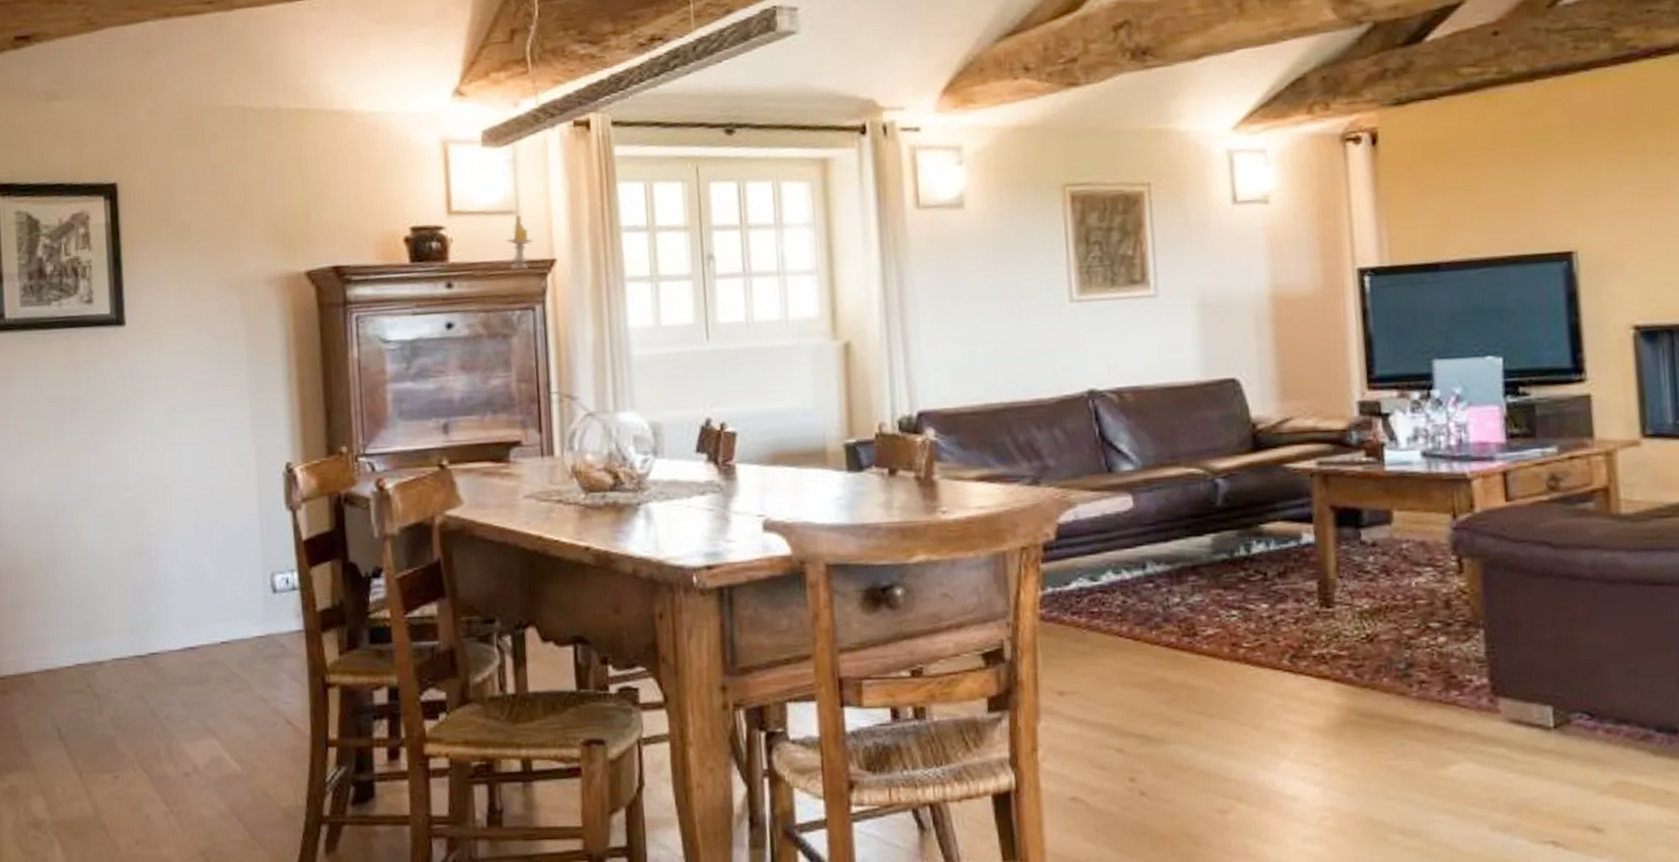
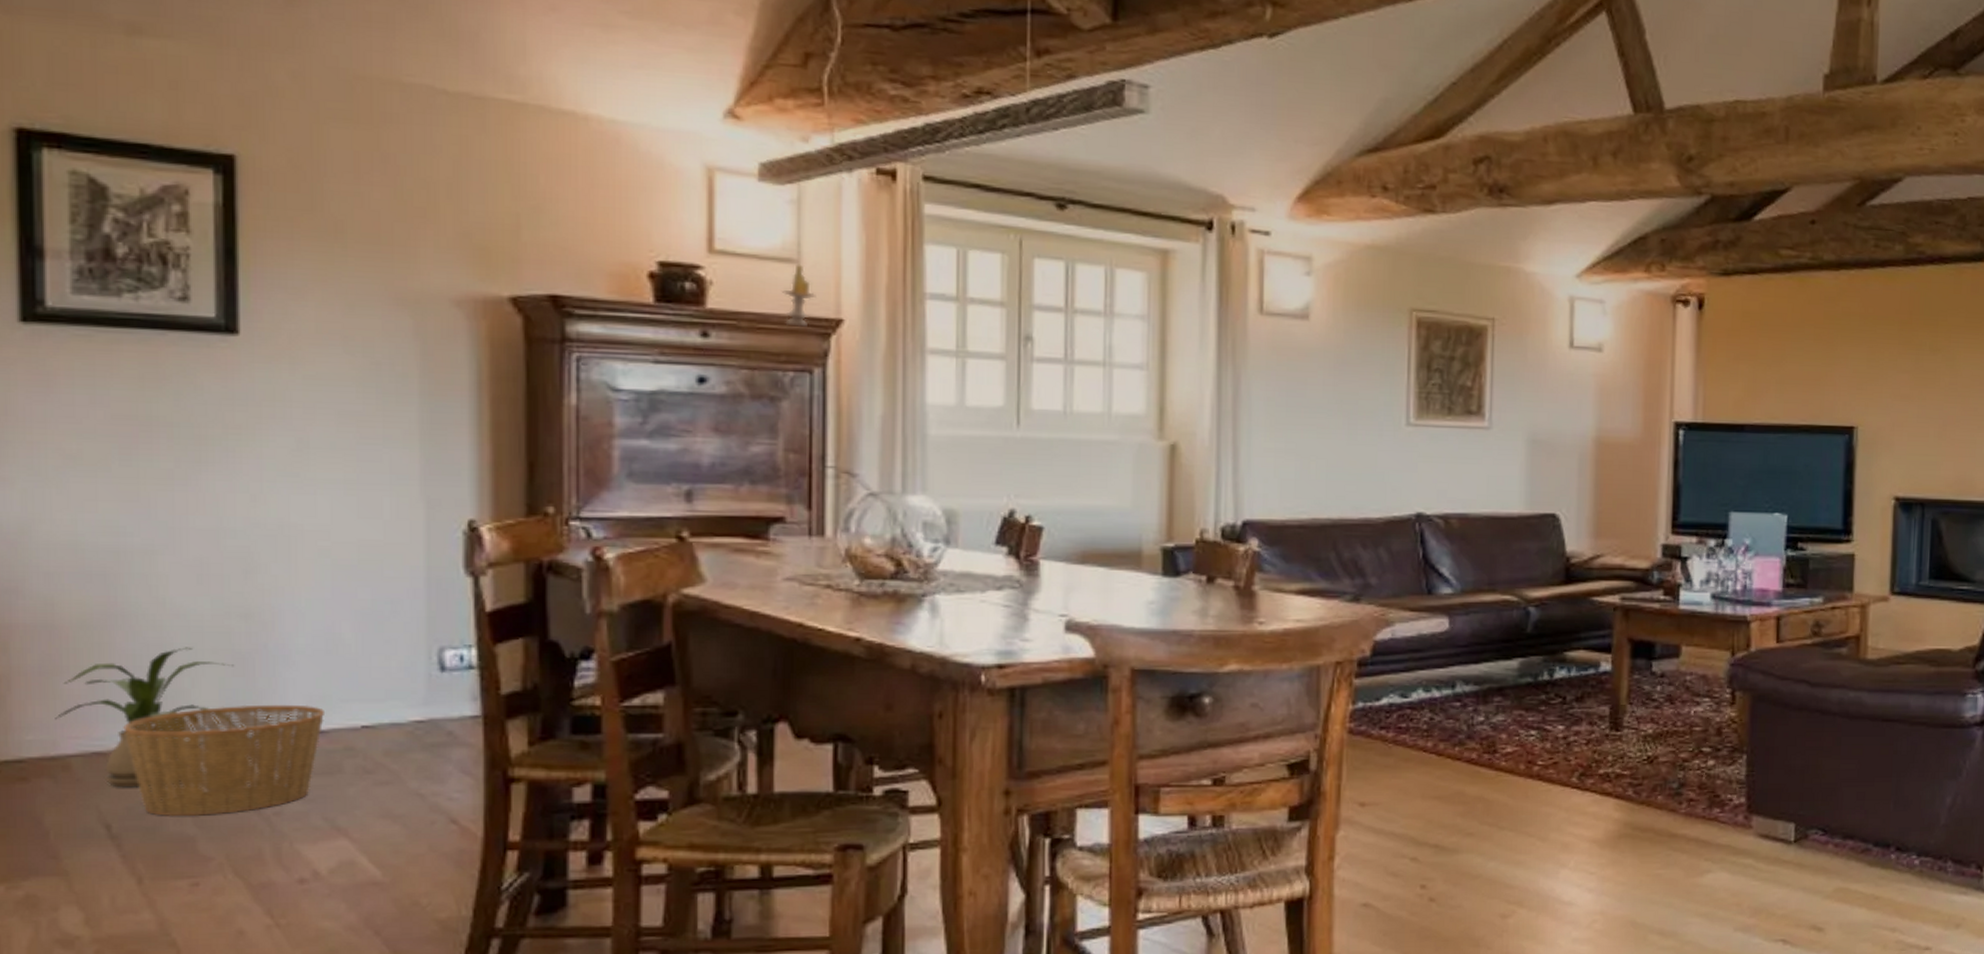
house plant: none [22,581,137,698] -> present [55,647,236,788]
basket: none [65,625,195,721] -> present [123,704,324,817]

